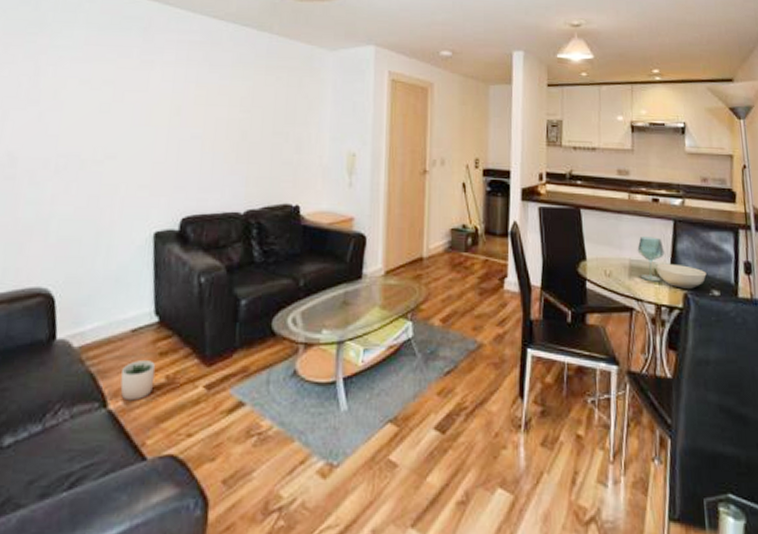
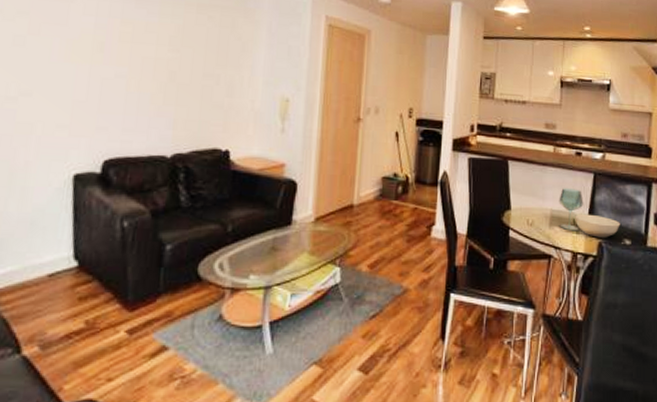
planter: present [120,360,156,401] -> none [36,306,74,346]

